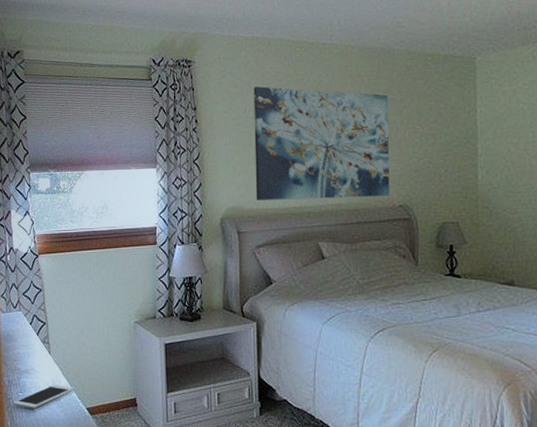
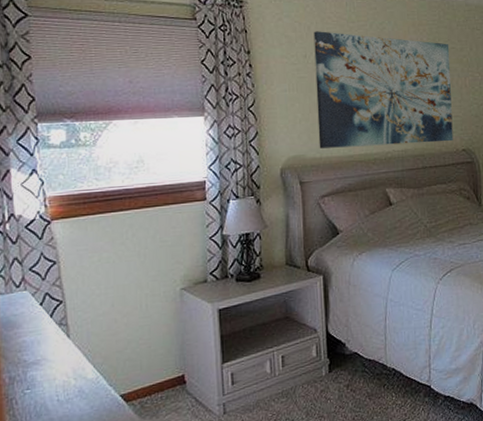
cell phone: present [13,384,75,409] -> none [17,372,104,408]

